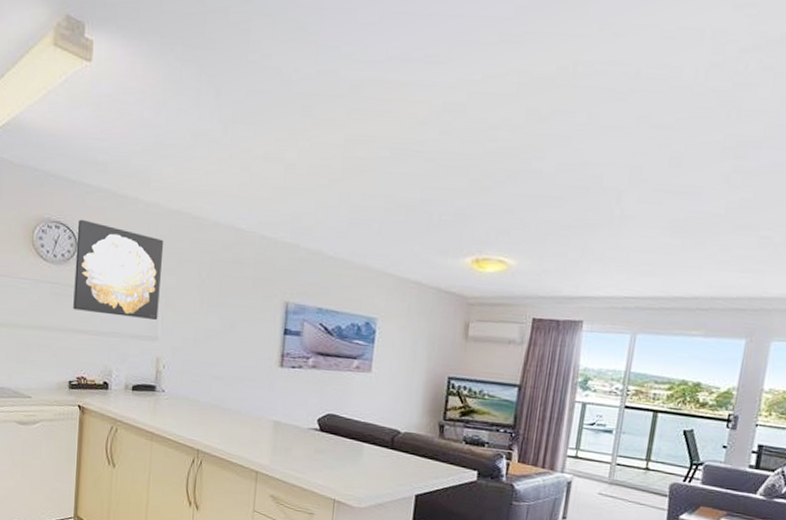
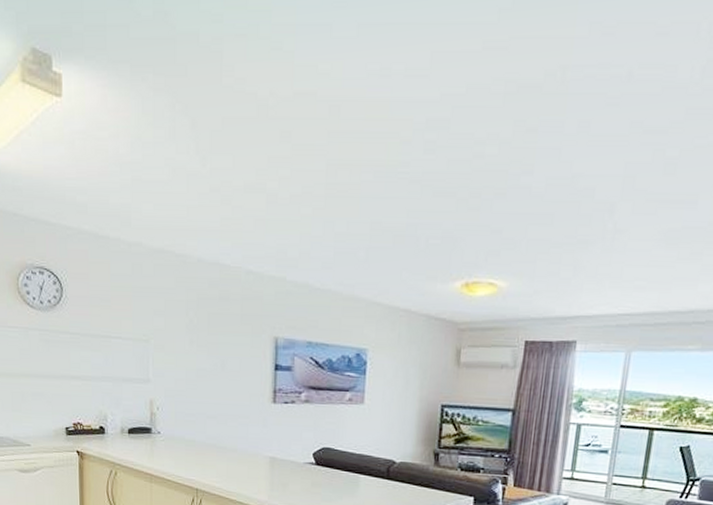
wall art: present [73,219,164,320] -> none [61,263,149,362]

